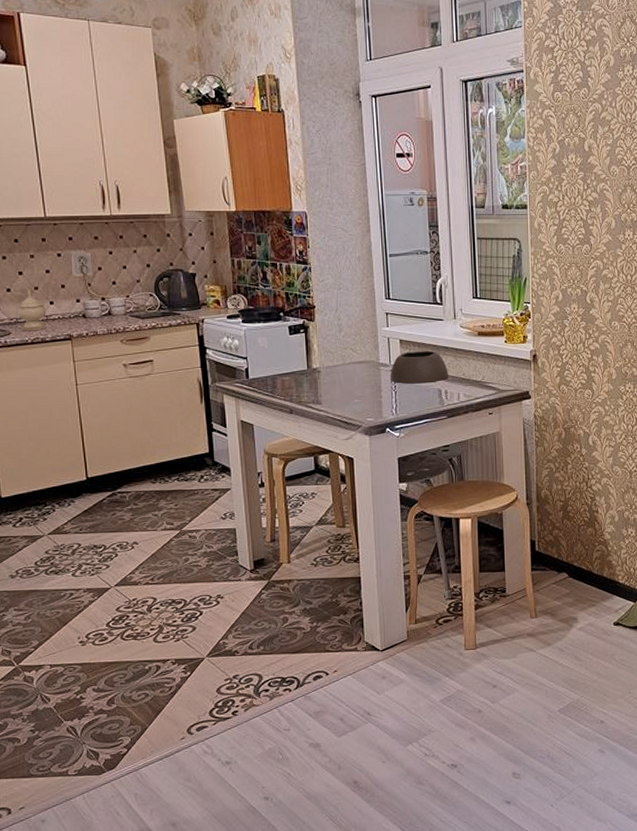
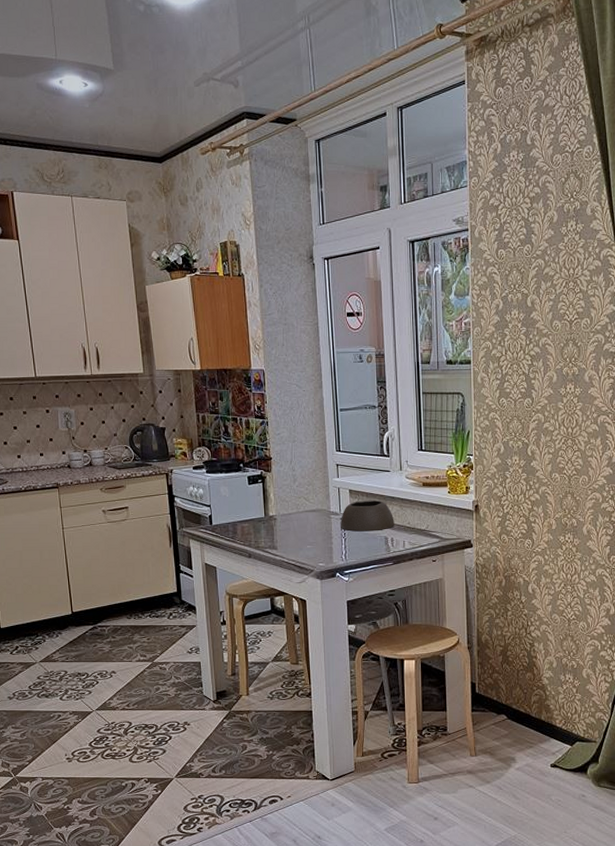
sugar bowl: present [17,289,49,331] -> none [12,442,39,480]

